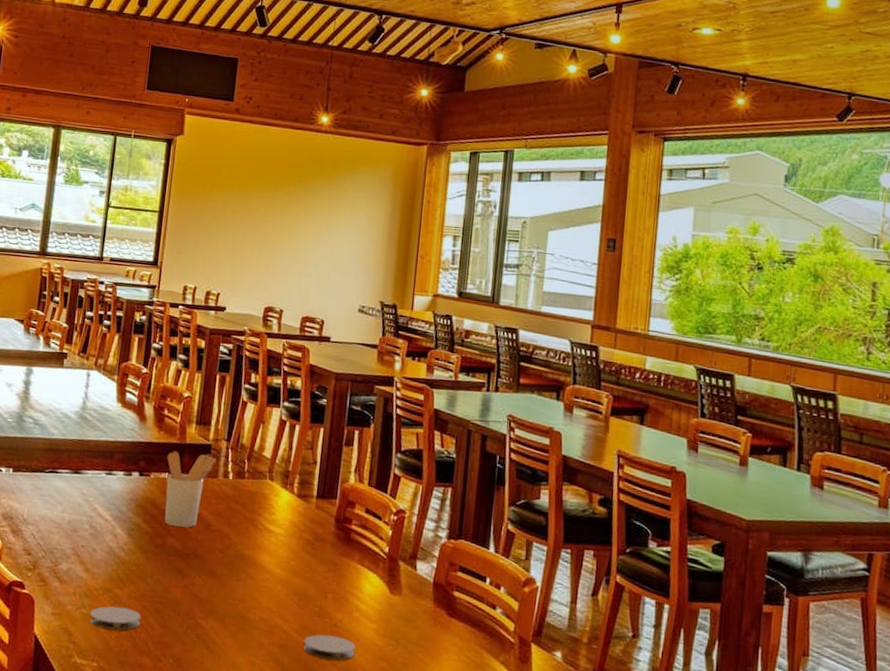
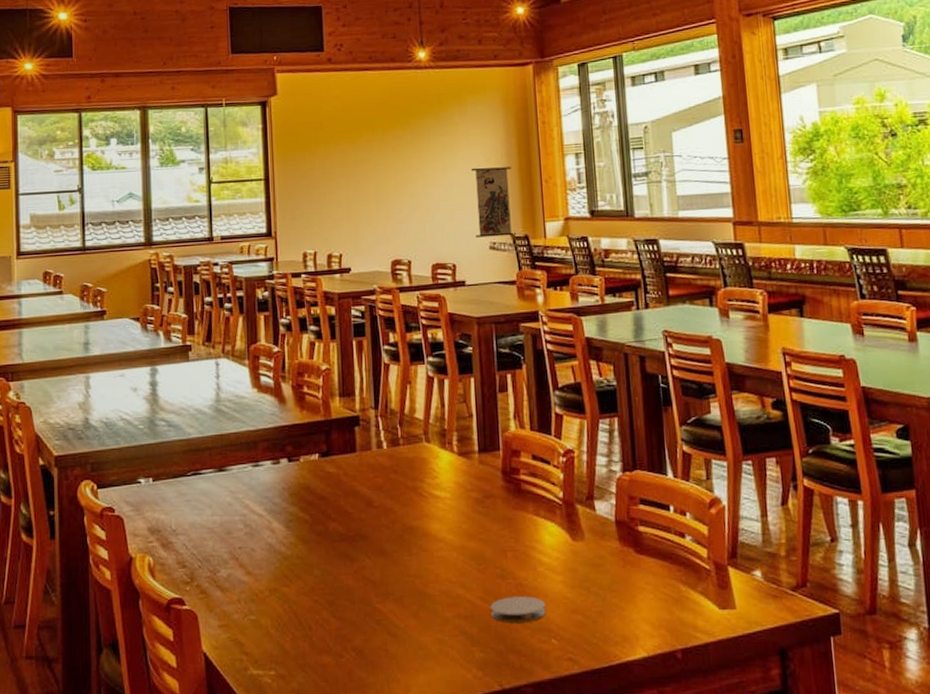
coaster: present [89,606,142,631] -> none [259,606,315,633]
utensil holder: present [164,451,217,528] -> none [314,428,367,509]
wall scroll: none [347,227,391,303] -> present [471,158,517,238]

